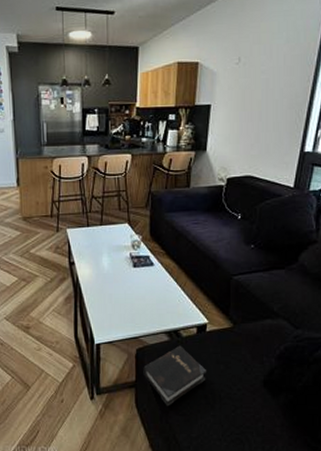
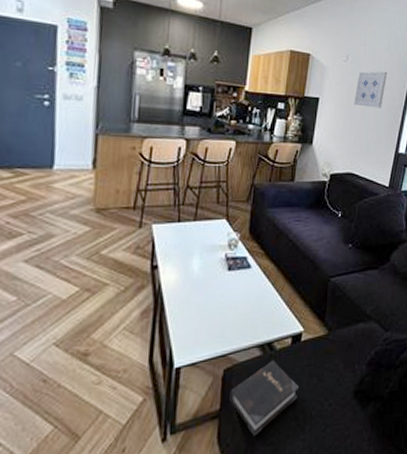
wall art: none [249,67,288,108] -> present [353,71,388,108]

